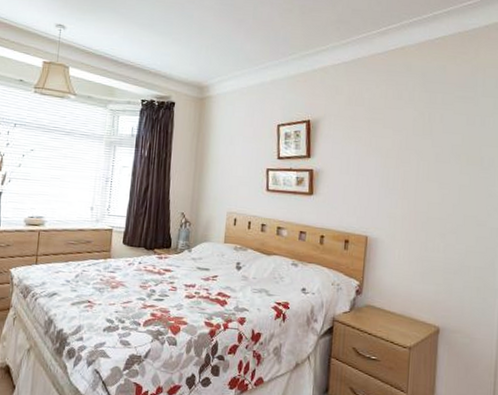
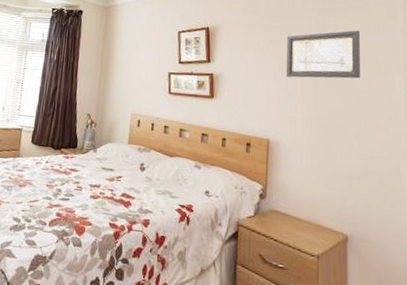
wall art: none [387,122,465,173] -> present [286,30,360,79]

